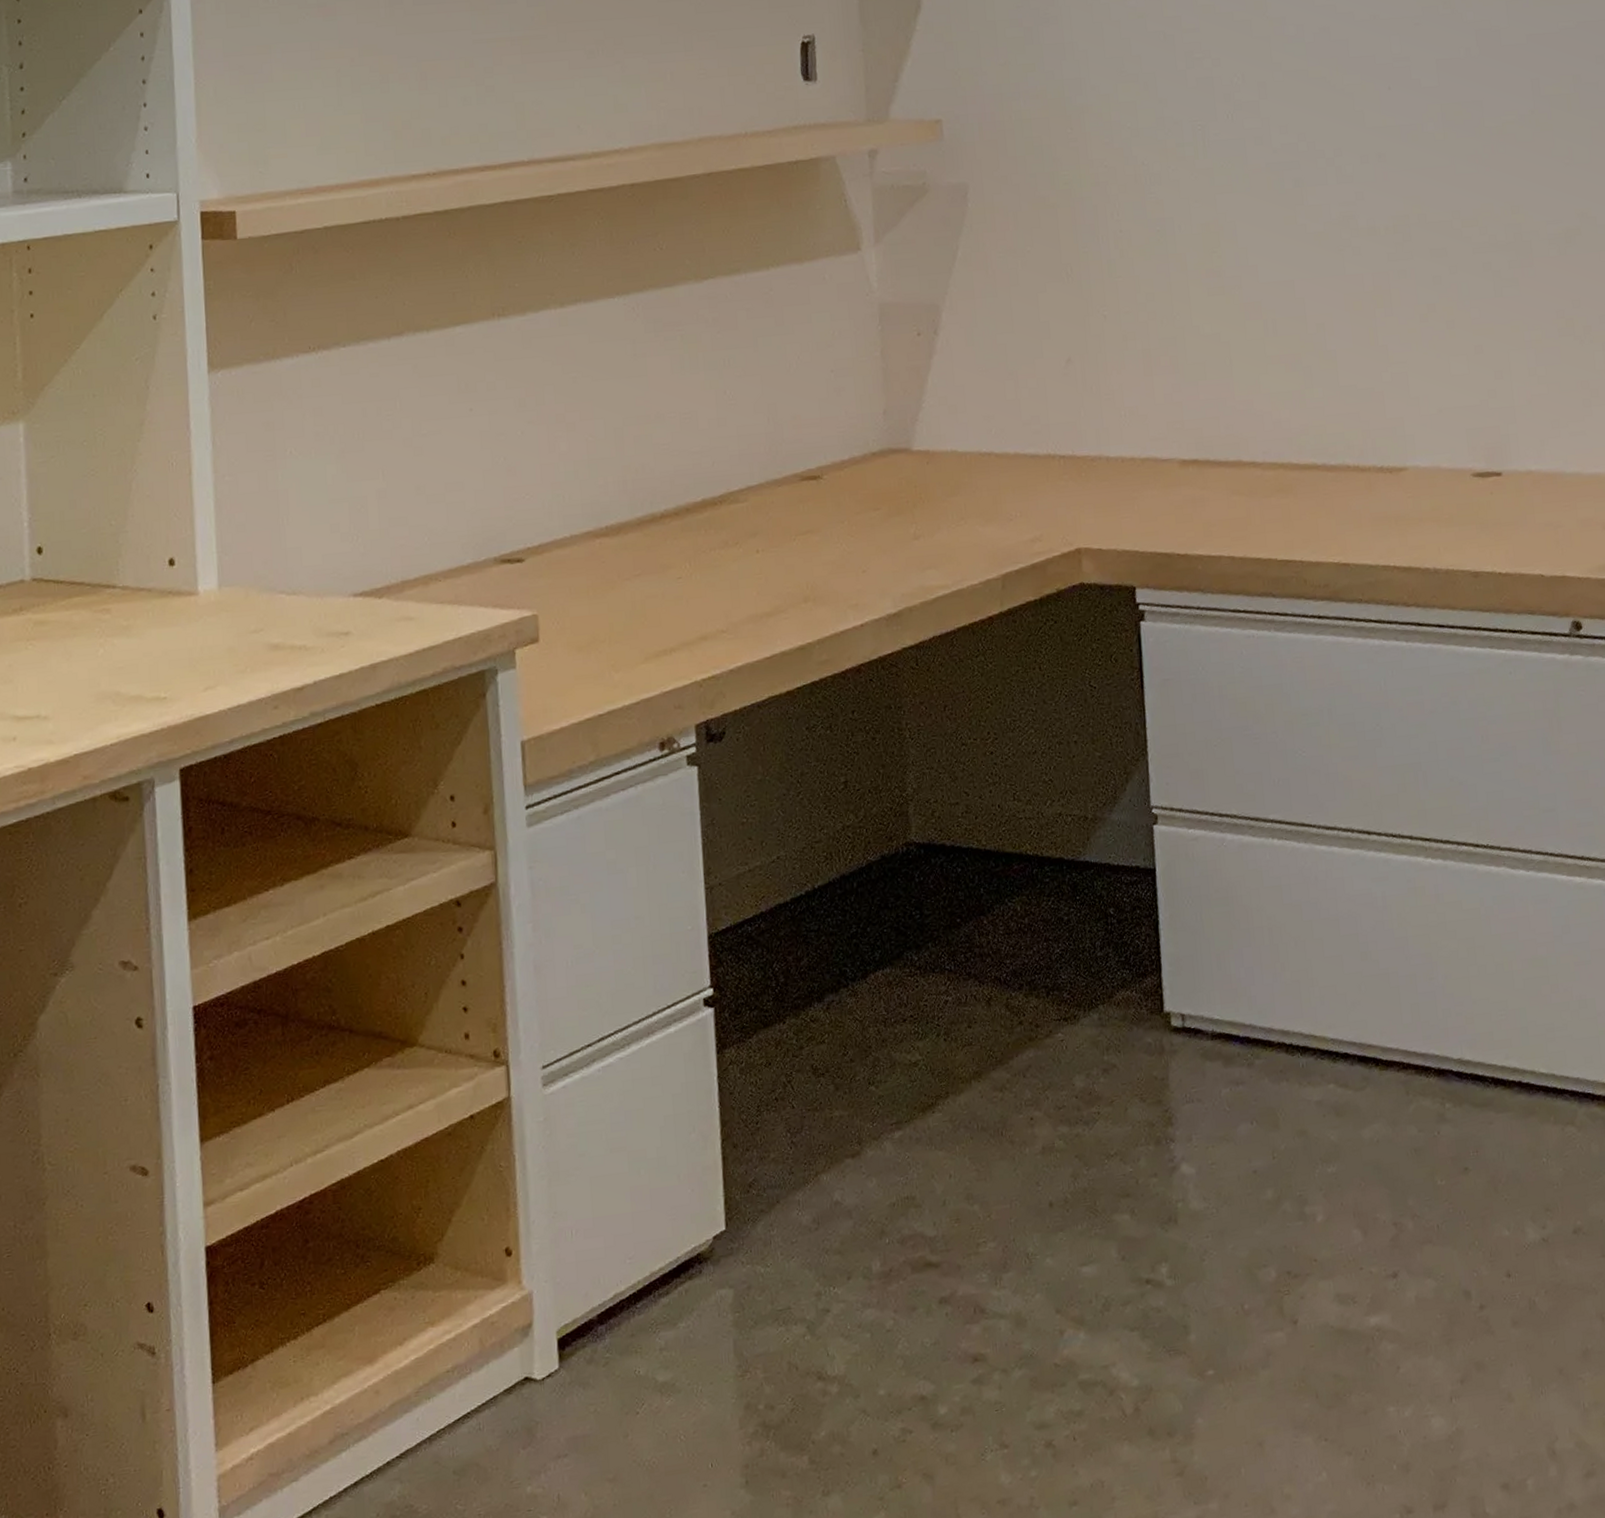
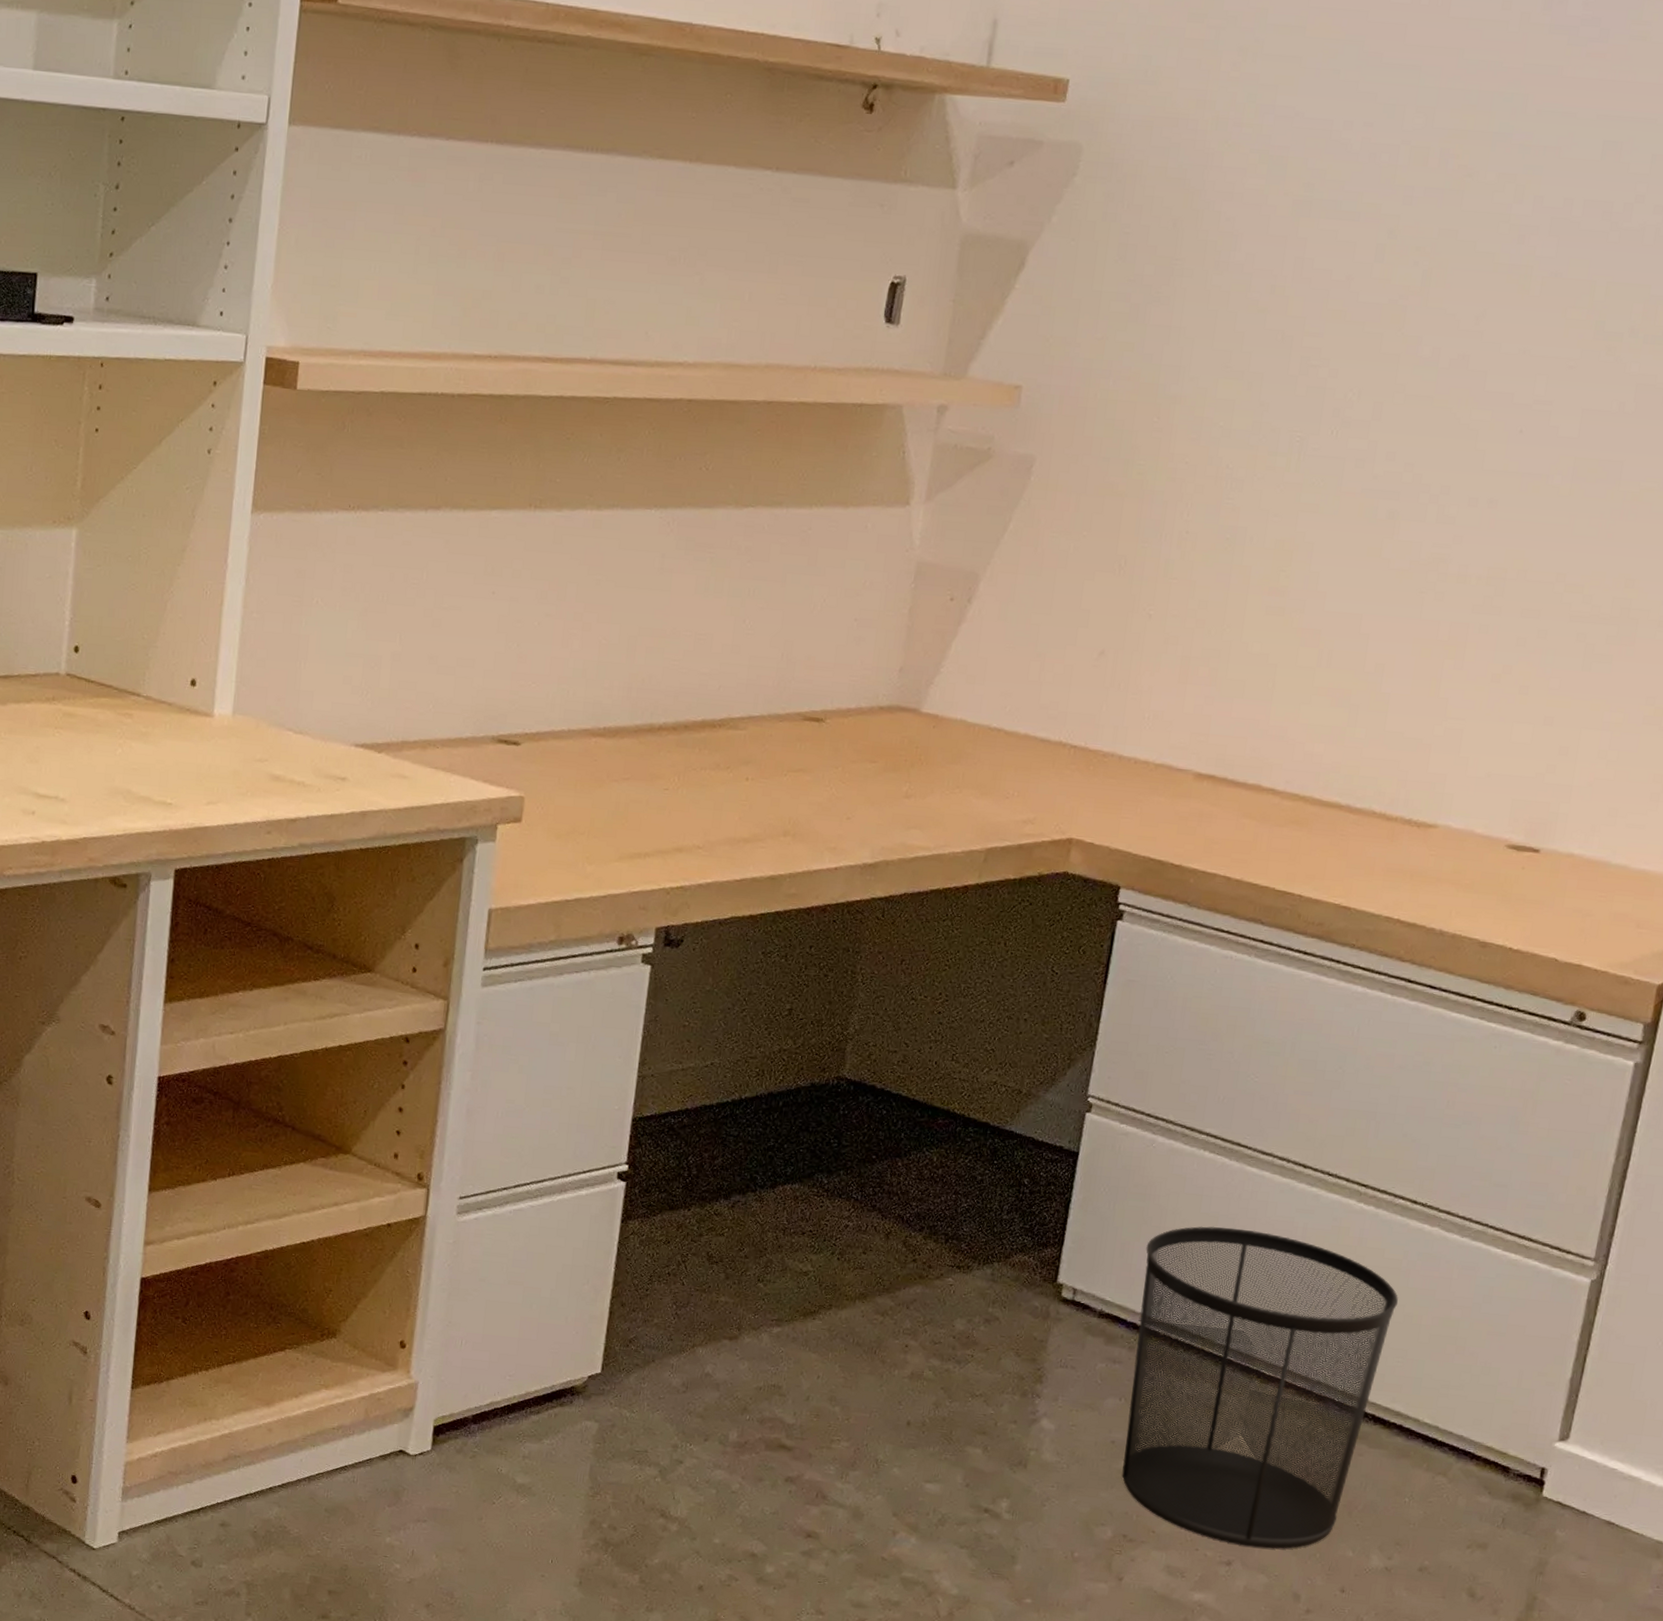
waste bin: none [1240,910,1487,1253] -> present [1122,1226,1398,1549]

